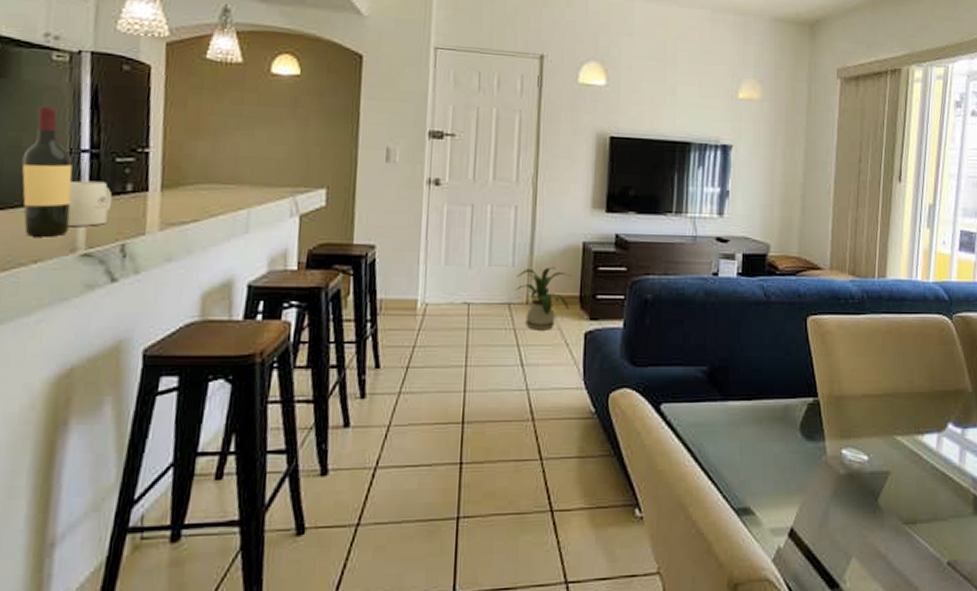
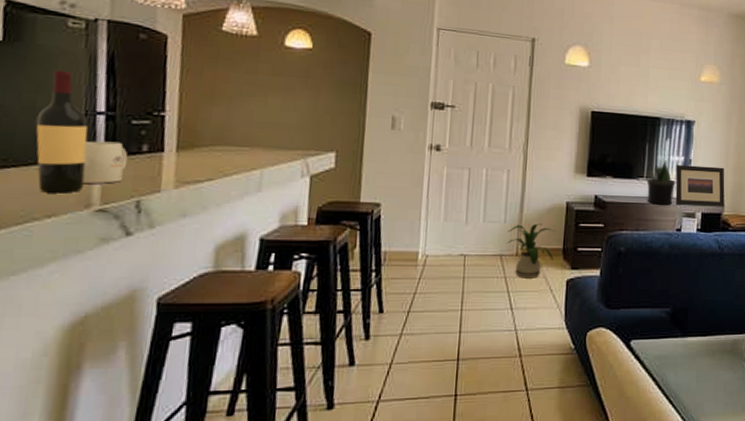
planter: none [676,191,711,246] -> present [646,159,676,206]
picture frame: none [711,197,770,247] -> present [675,165,725,207]

